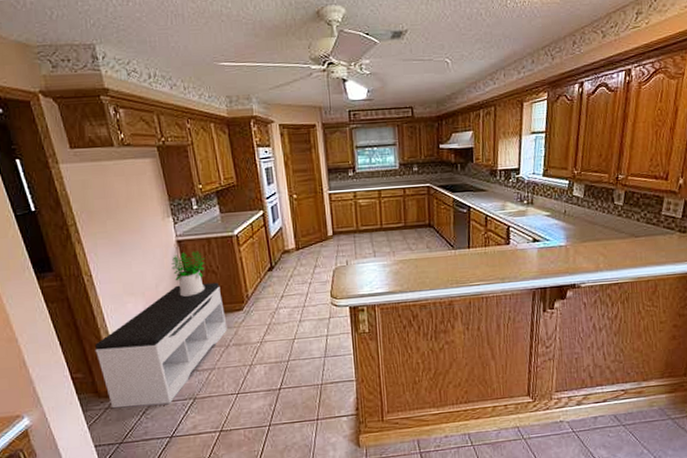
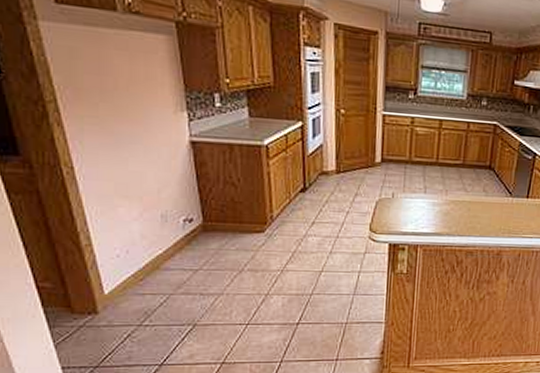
bench: present [95,282,228,409] -> none [70,194,243,328]
potted plant: present [171,251,206,297] -> none [180,155,225,209]

